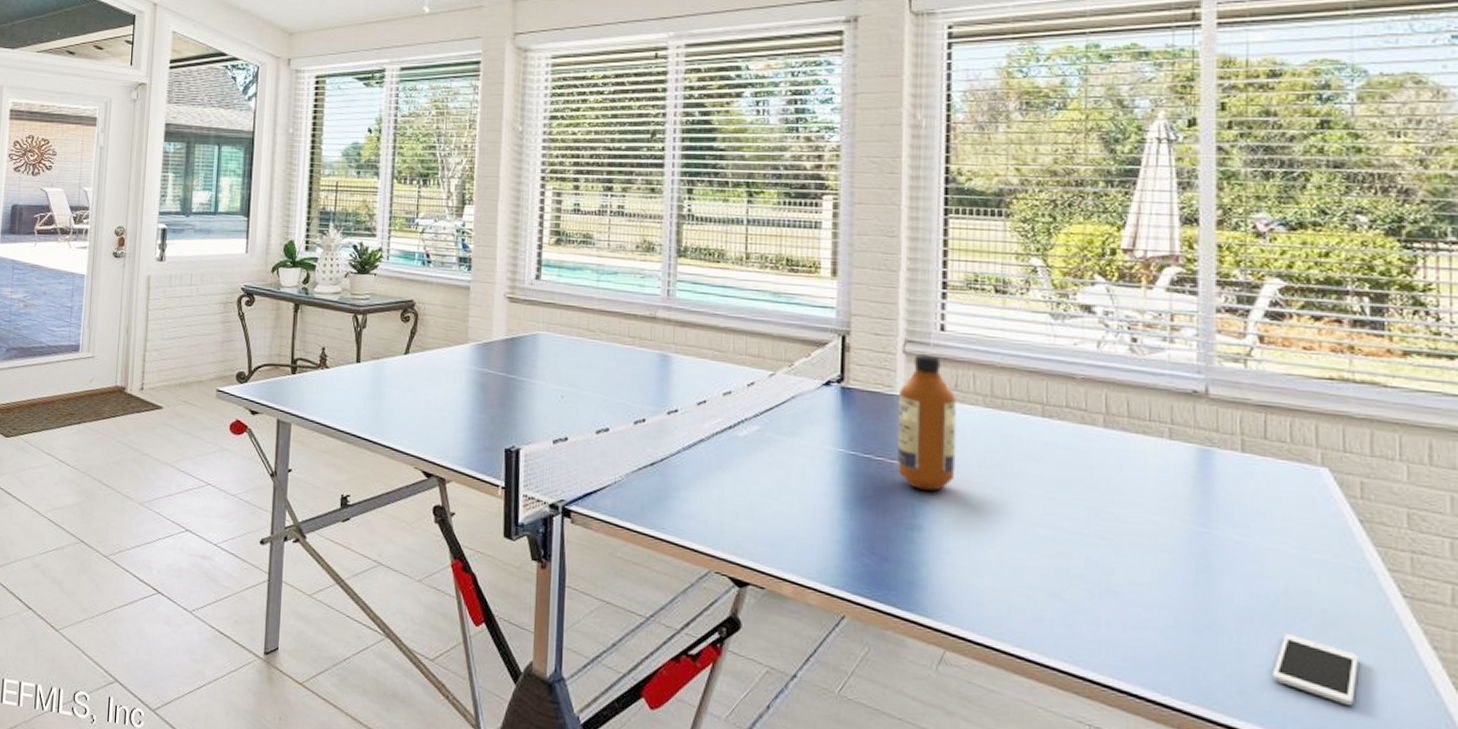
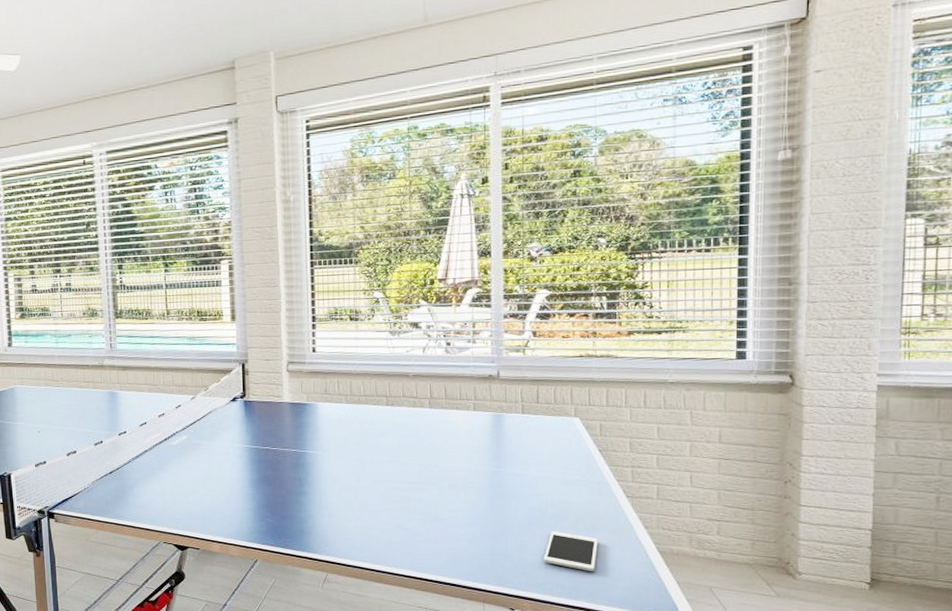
bottle: present [897,354,957,491] -> none [285,370,328,467]

